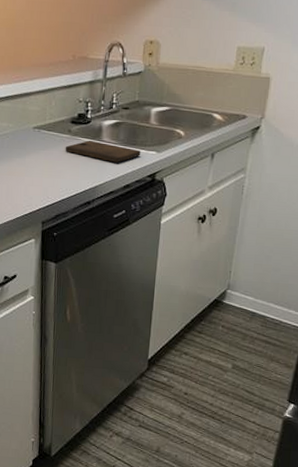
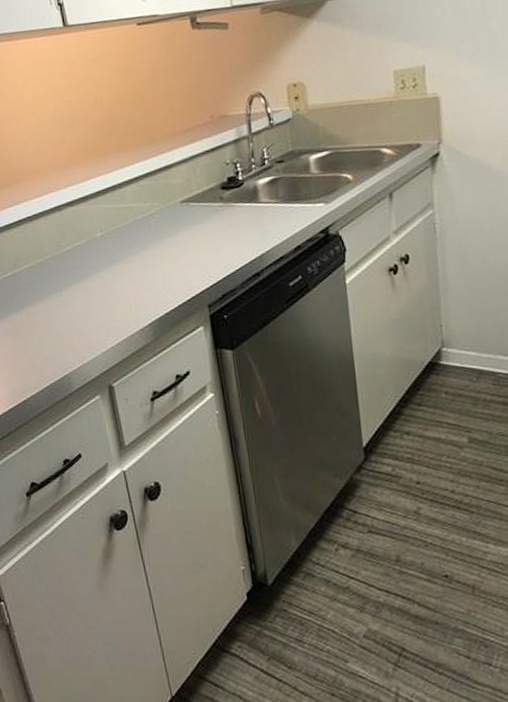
cutting board: present [65,140,141,163] -> none [219,204,307,224]

